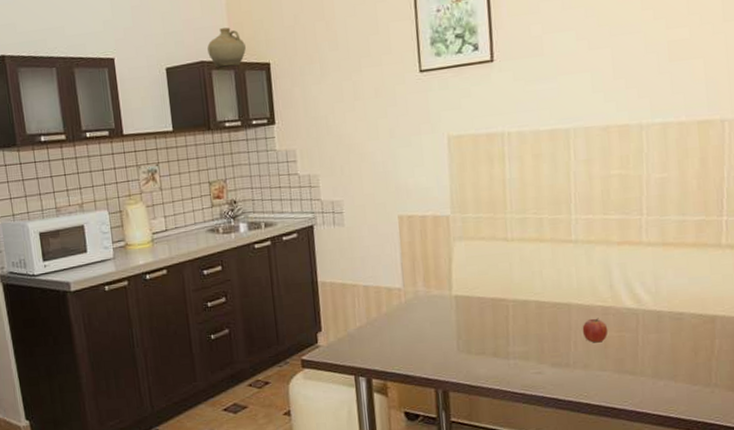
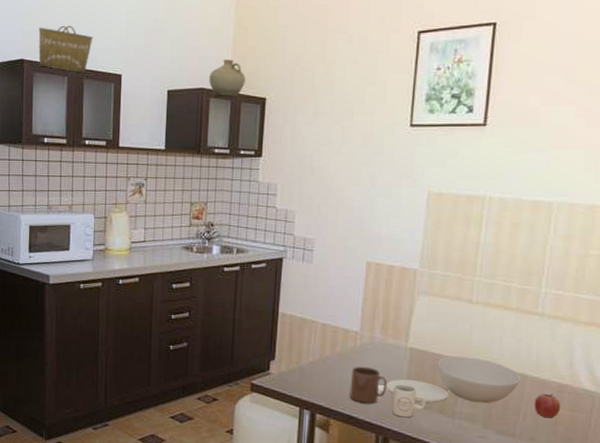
basket: none [15,12,77,63] -> present [38,25,93,73]
mug: none [400,322,439,360] -> present [349,366,388,404]
plate: none [437,327,500,348] -> present [386,379,449,403]
mug: none [444,333,479,368] -> present [391,384,426,418]
bowl: none [483,295,567,340] -> present [437,356,521,404]

